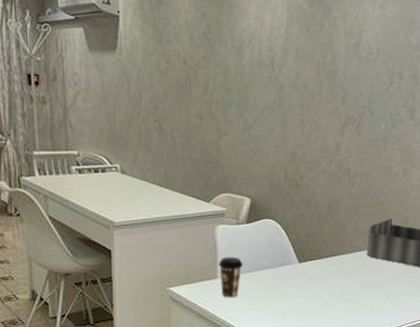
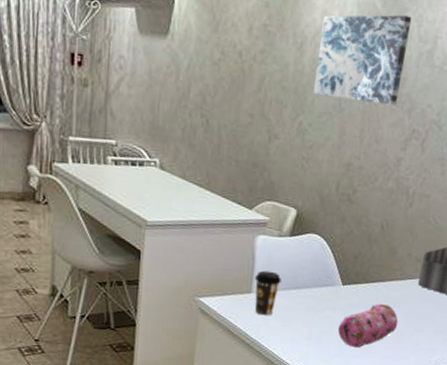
wall art: none [255,13,337,96] -> present [314,14,412,106]
pencil case: none [298,276,352,319] -> present [337,304,398,349]

